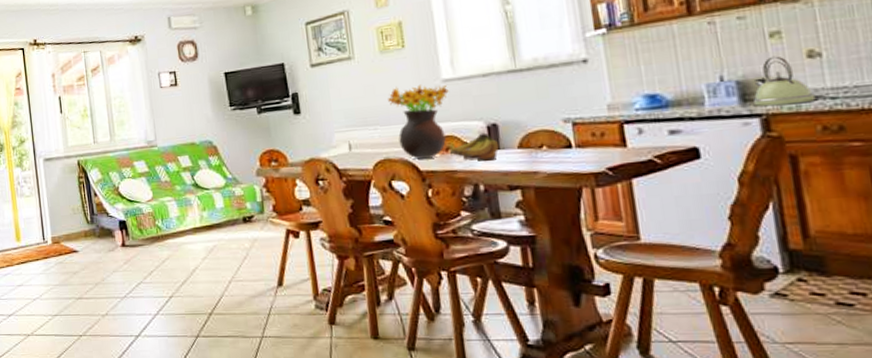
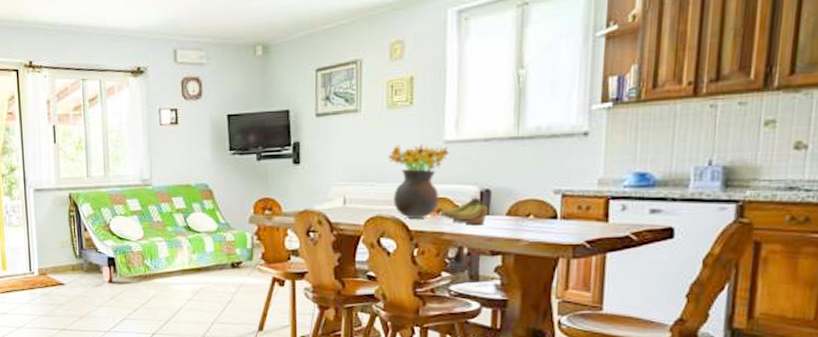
kettle: present [752,56,816,107] -> none [733,144,792,194]

